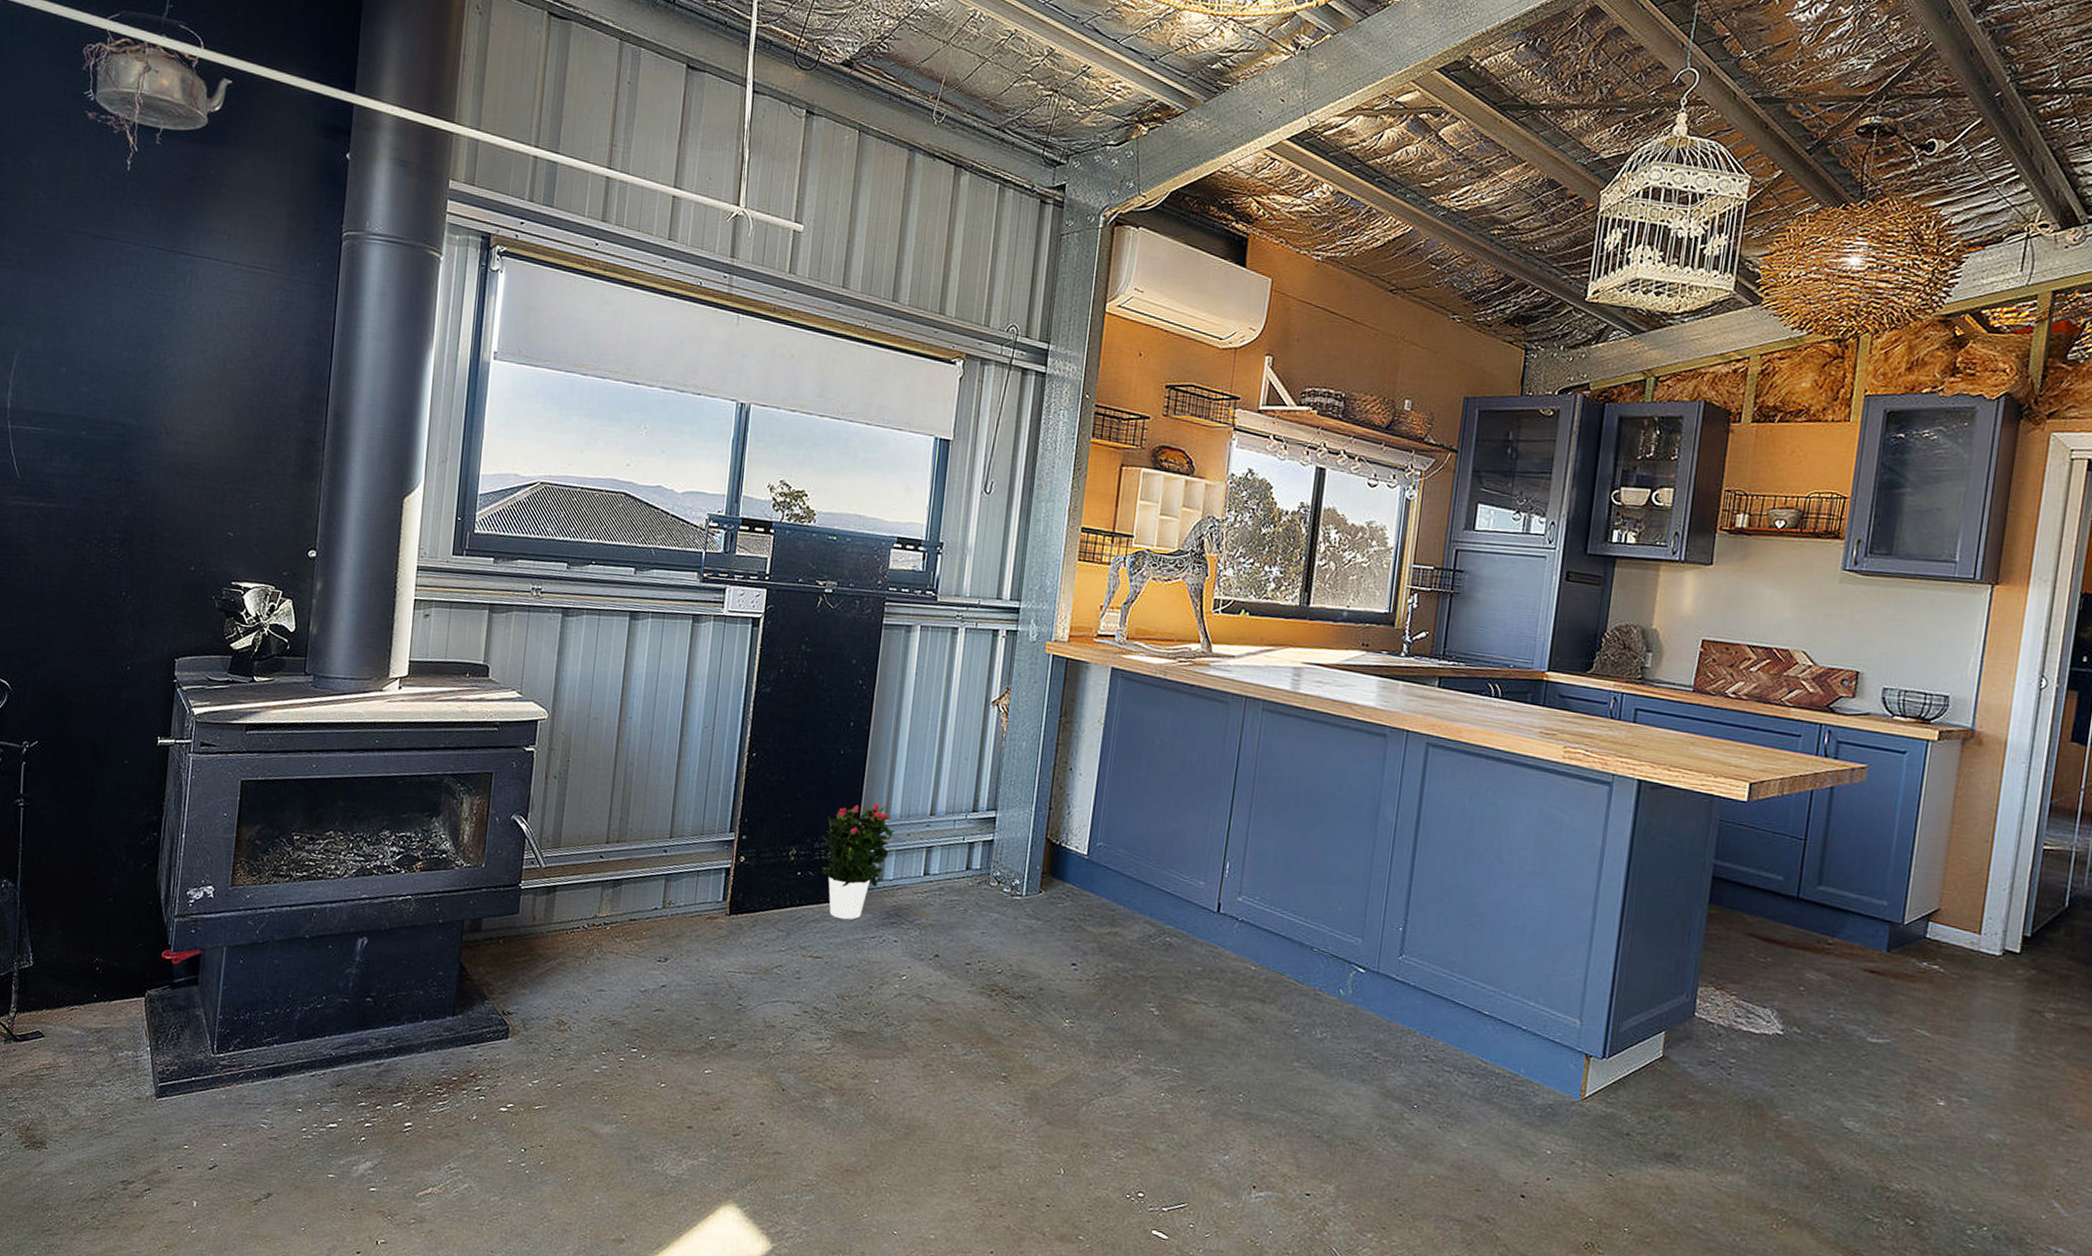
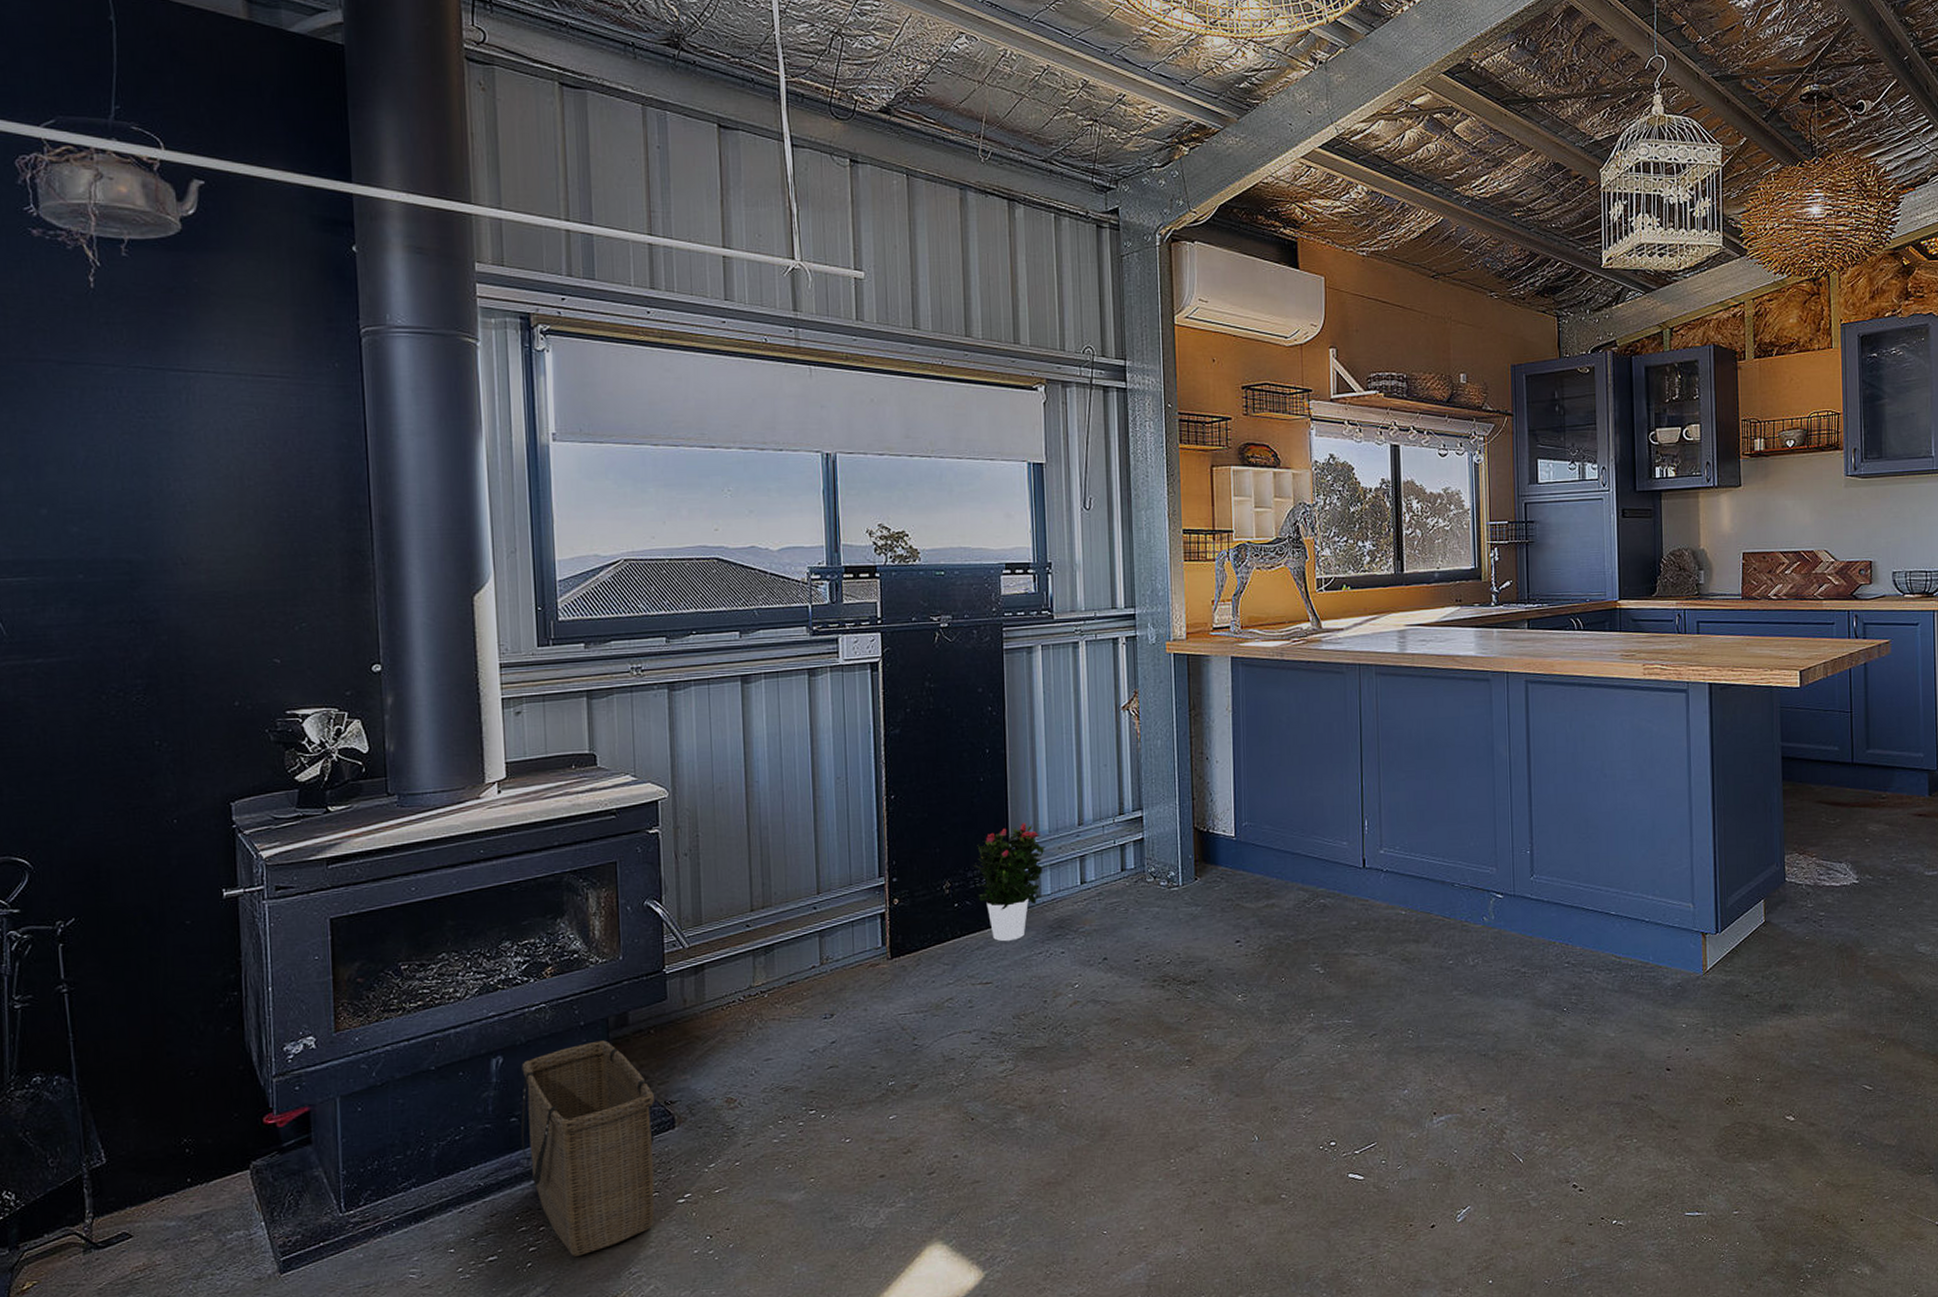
basket: none [372,940,495,1141] -> present [520,1040,656,1256]

